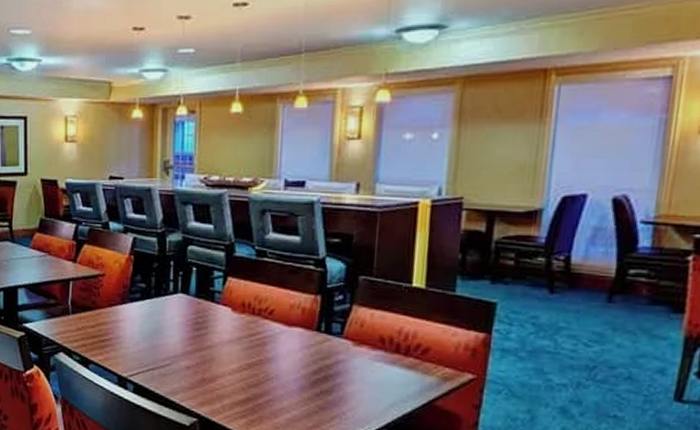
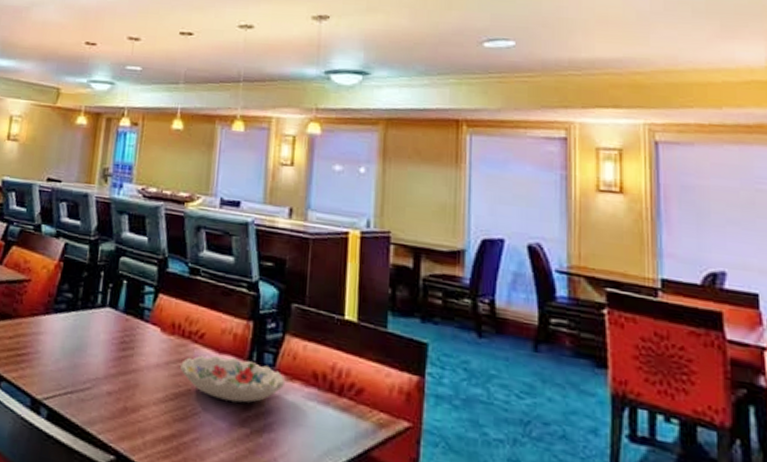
decorative bowl: none [252,328,352,368] -> present [180,355,285,403]

